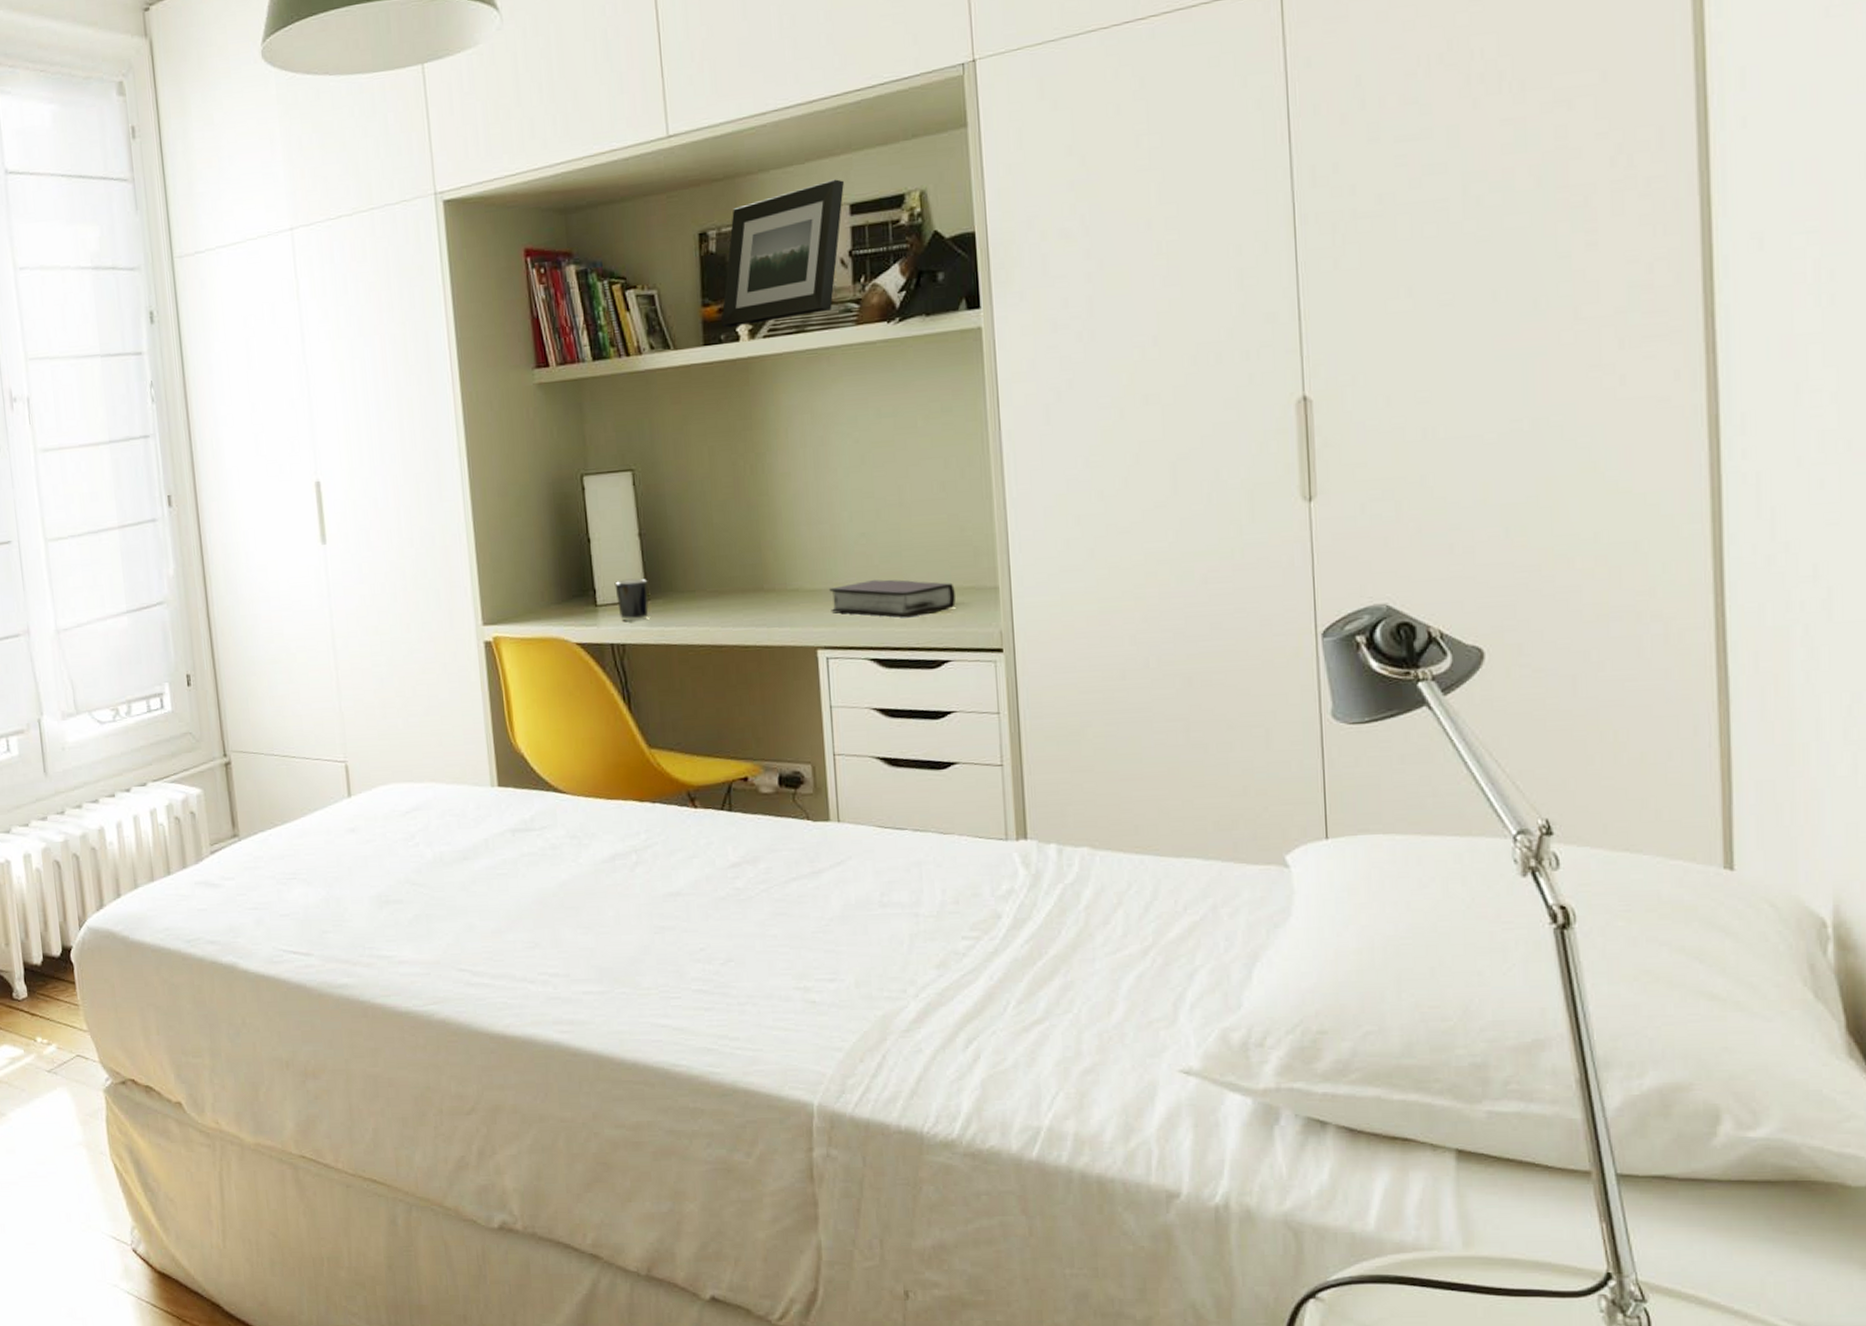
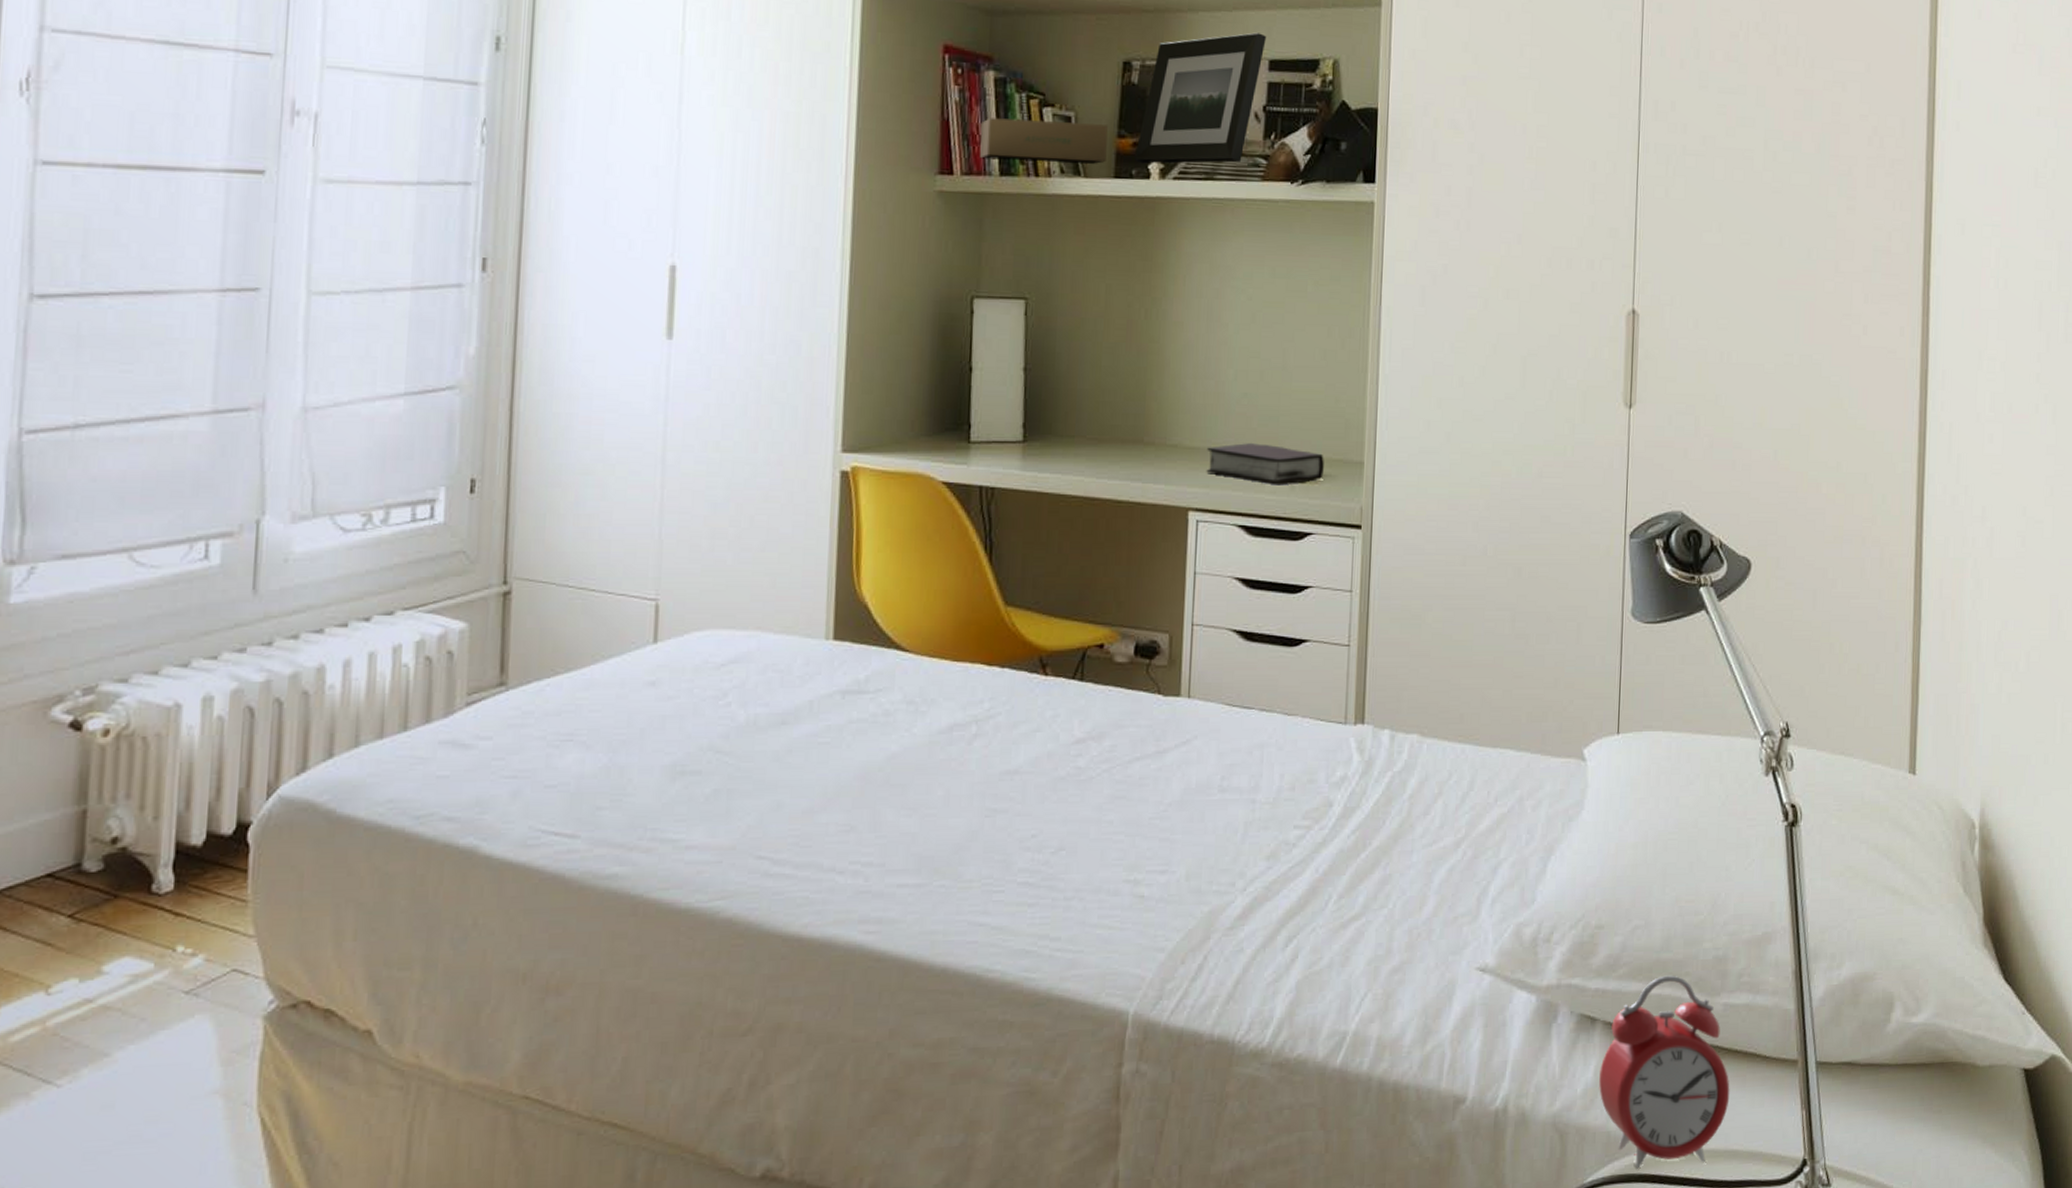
box: none [569,297,694,348] -> present [980,118,1108,165]
mug: present [614,578,649,621] -> none [991,416,1027,463]
alarm clock: none [1336,1081,1503,1272] -> present [1599,975,1730,1170]

